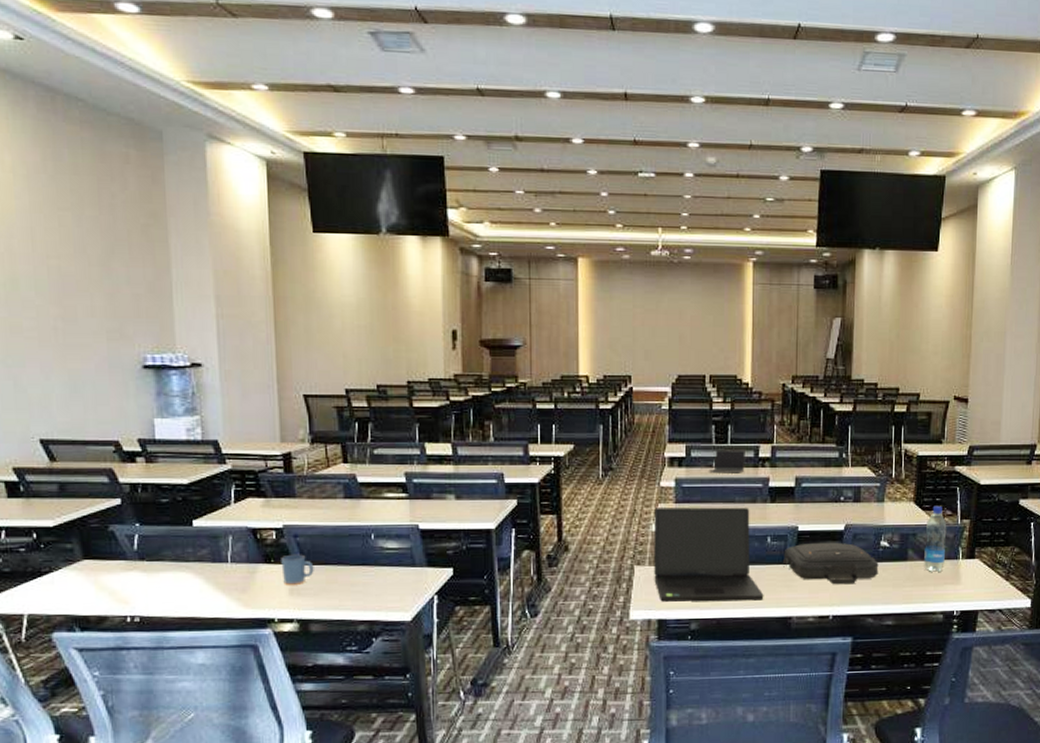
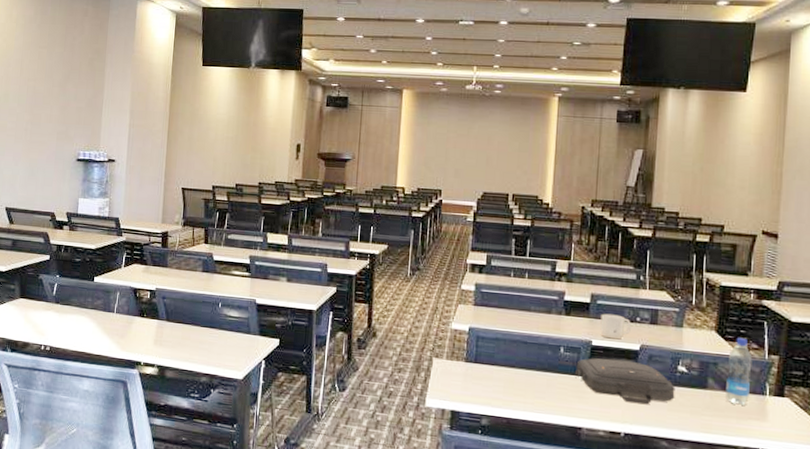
mug: present [281,554,314,585] -> none [151,312,174,337]
laptop: present [654,507,764,602] -> none [450,308,555,407]
laptop computer: present [708,450,745,474] -> none [506,261,543,285]
mug: none [806,496,835,522] -> present [600,313,631,340]

